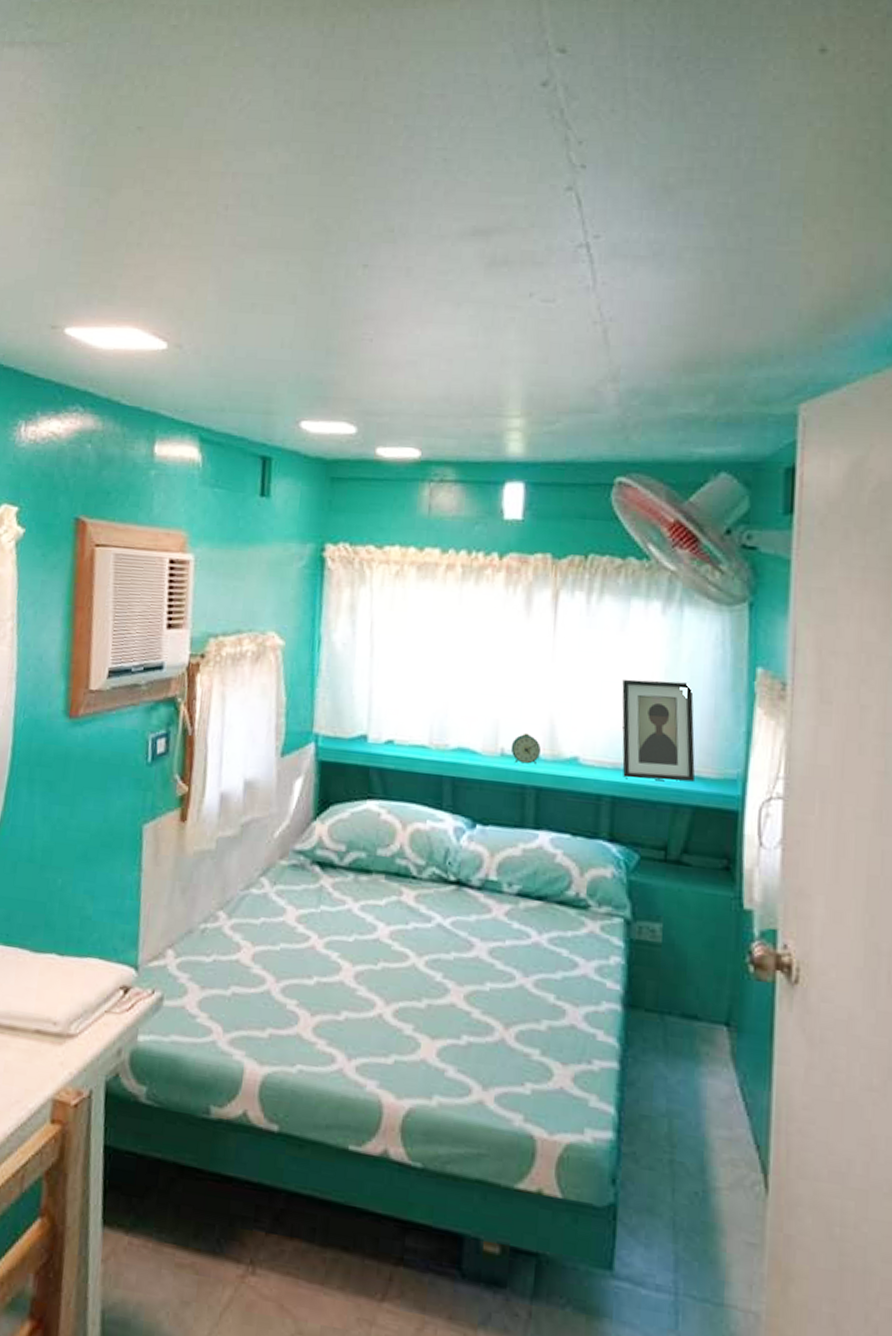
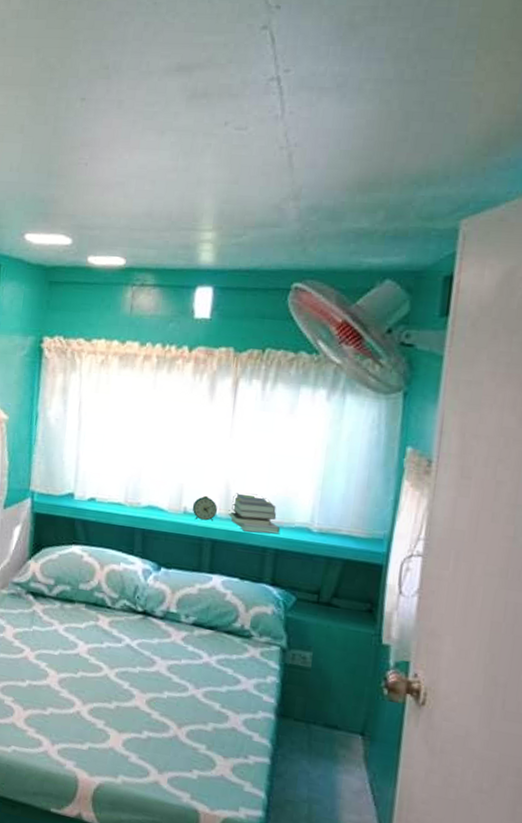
books: none [554,728,617,778] -> present [228,493,281,534]
picture frame: present [621,679,696,782] -> none [285,453,350,540]

